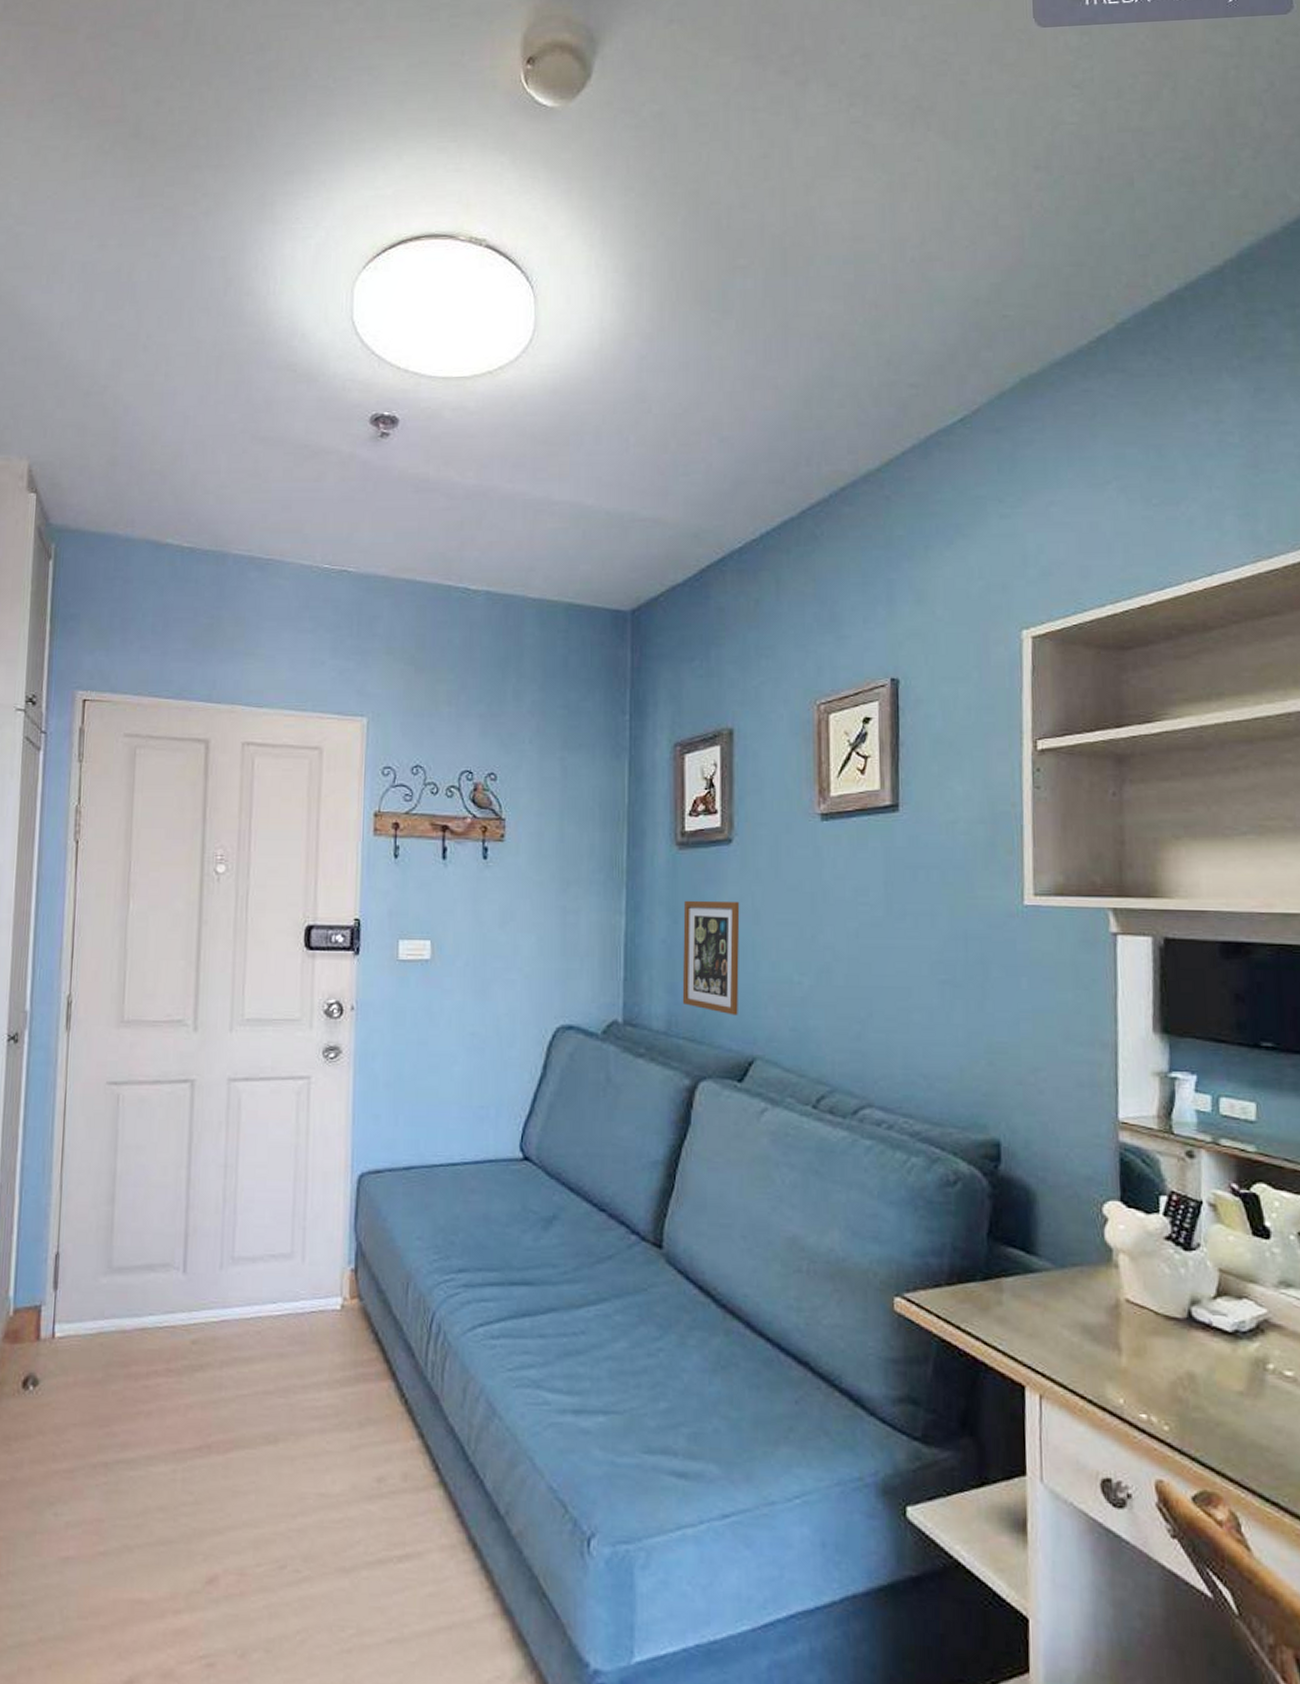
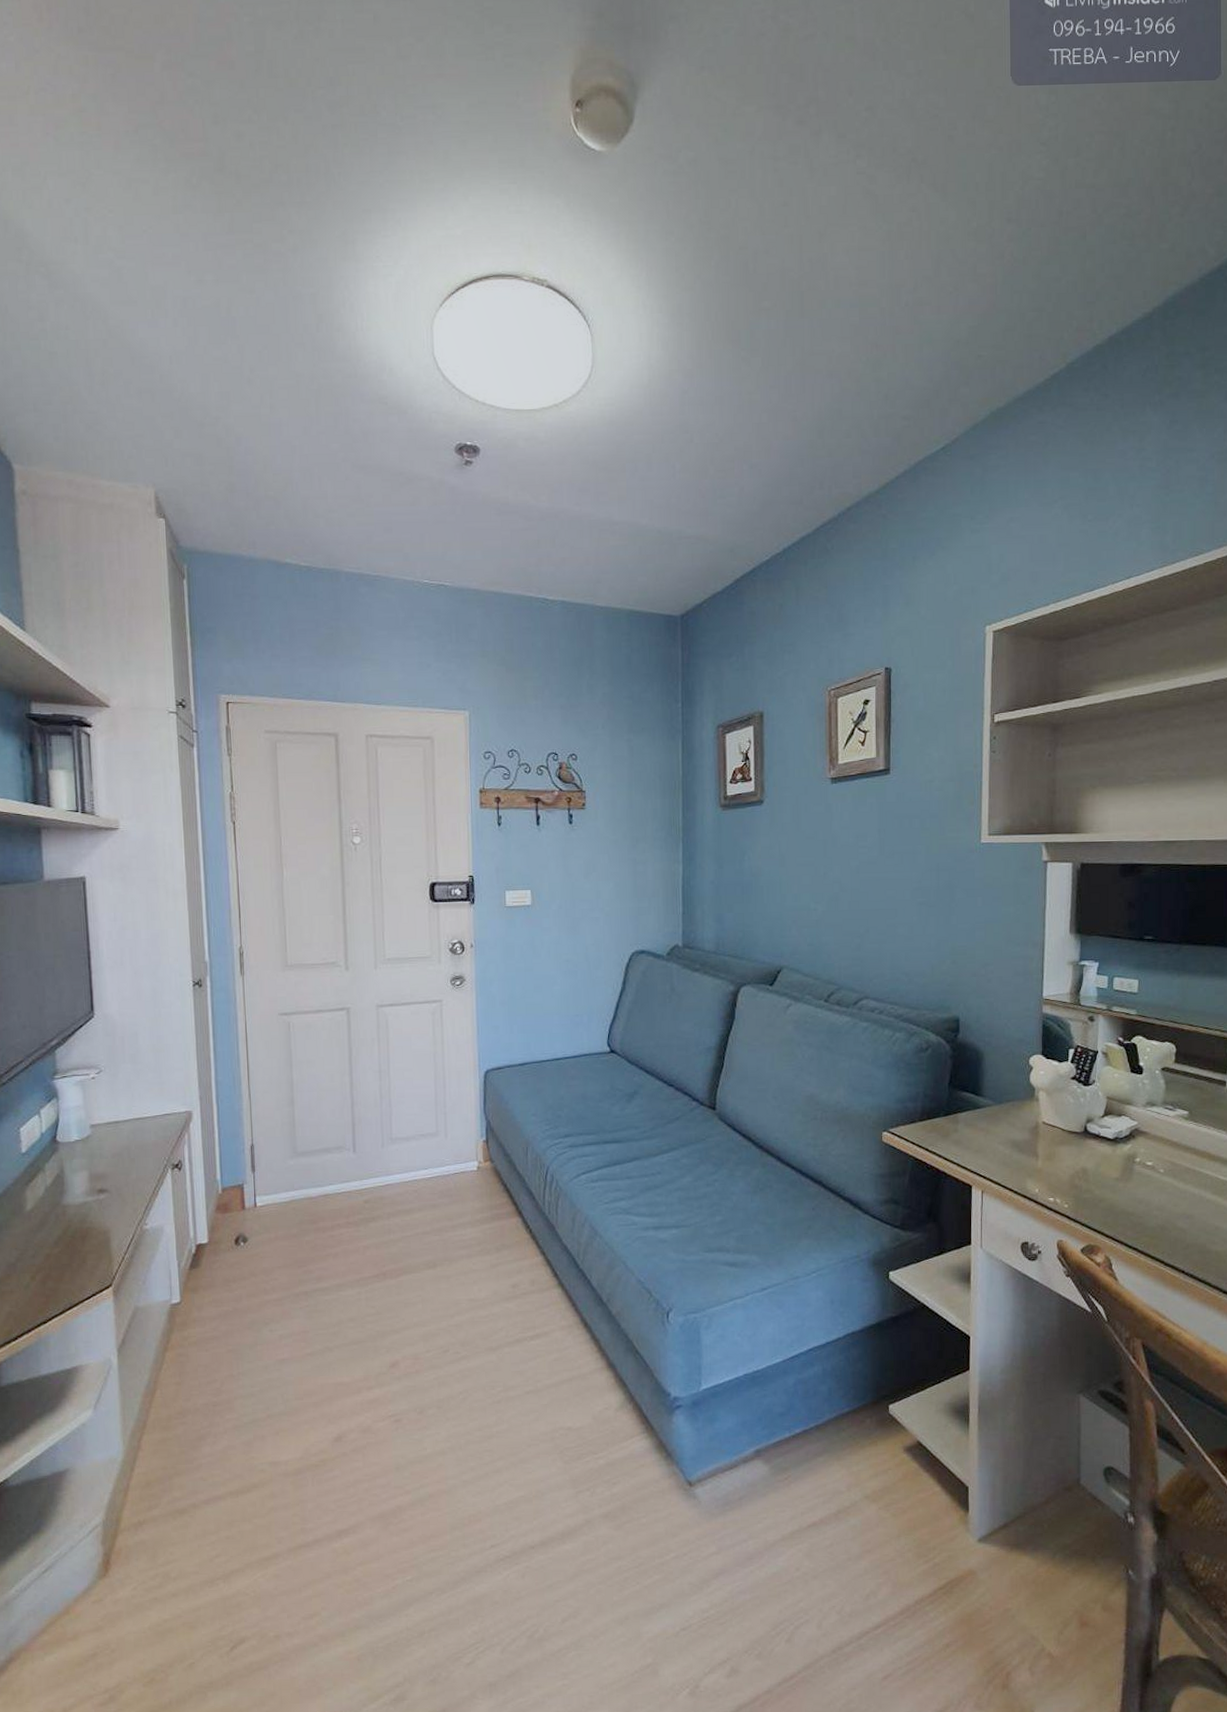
picture frame: present [682,900,740,1016] -> none [727,849,770,936]

